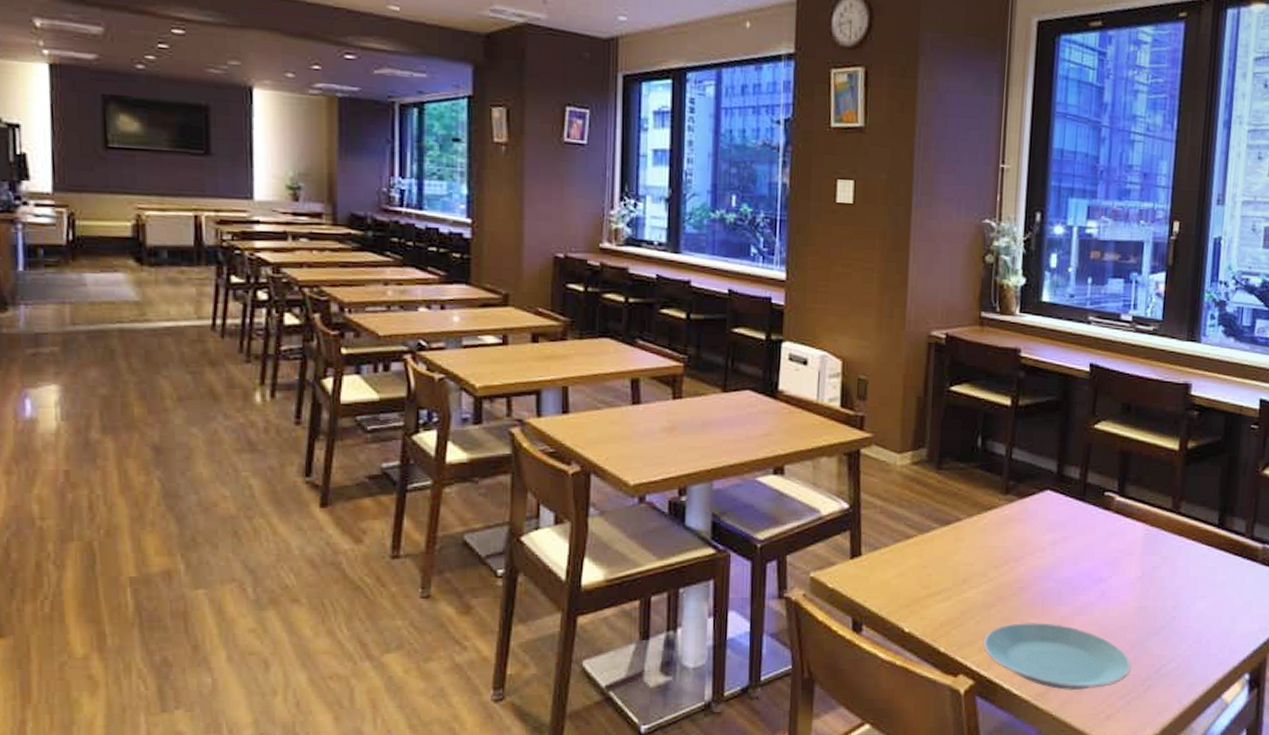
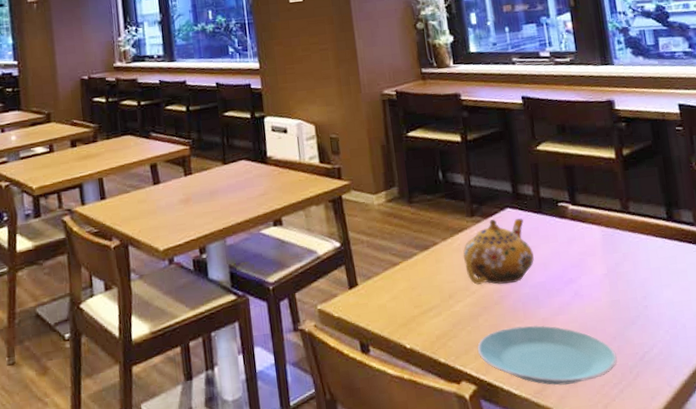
teapot: none [987,501,1066,575] -> present [463,218,534,285]

